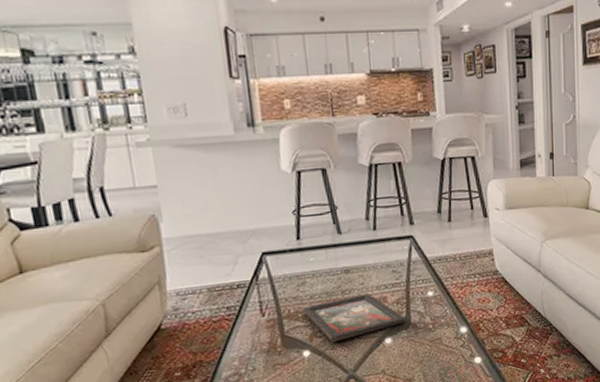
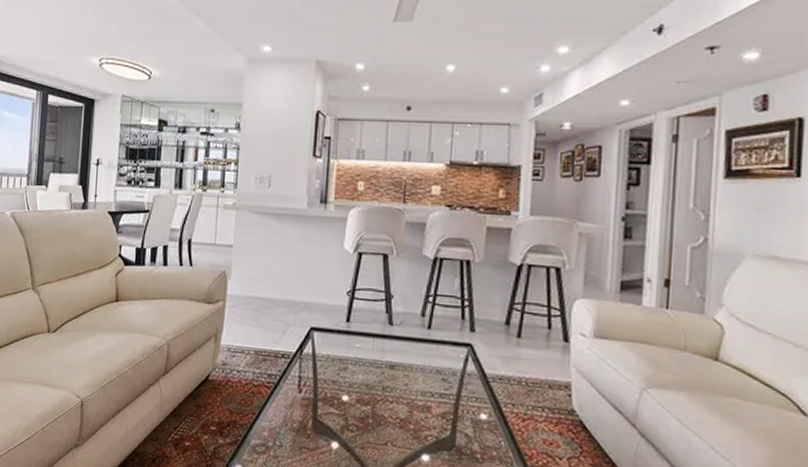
decorative tray: present [303,293,406,343] -> none [339,393,450,443]

